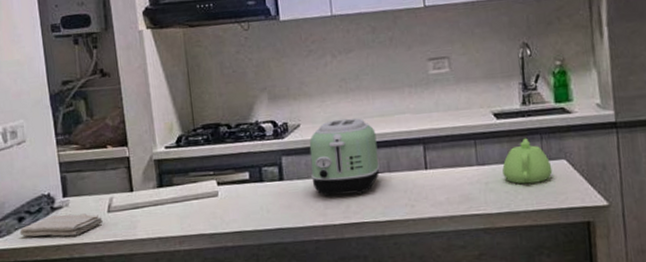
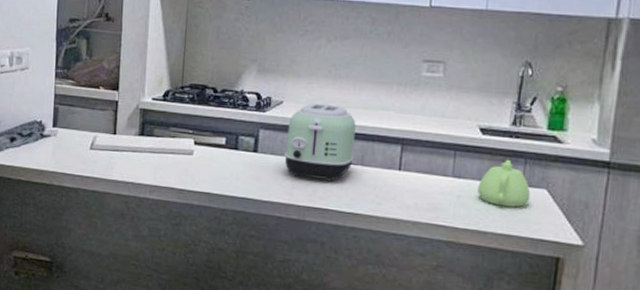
washcloth: present [19,213,103,237] -> none [10,142,84,165]

